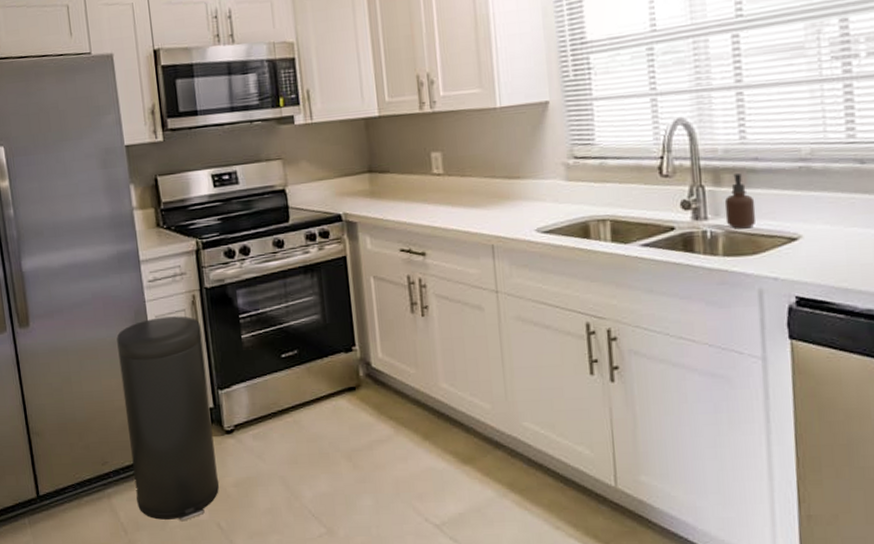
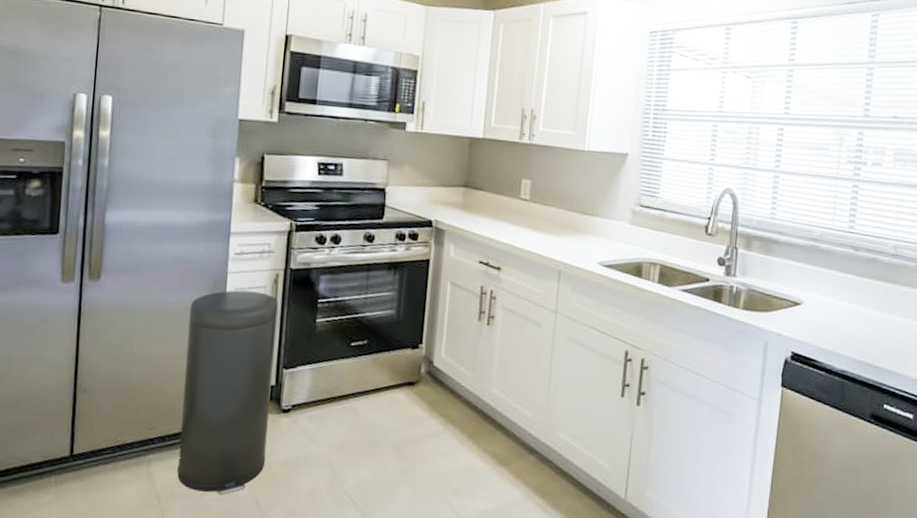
soap dispenser: present [724,173,757,229] -> none [749,242,774,289]

